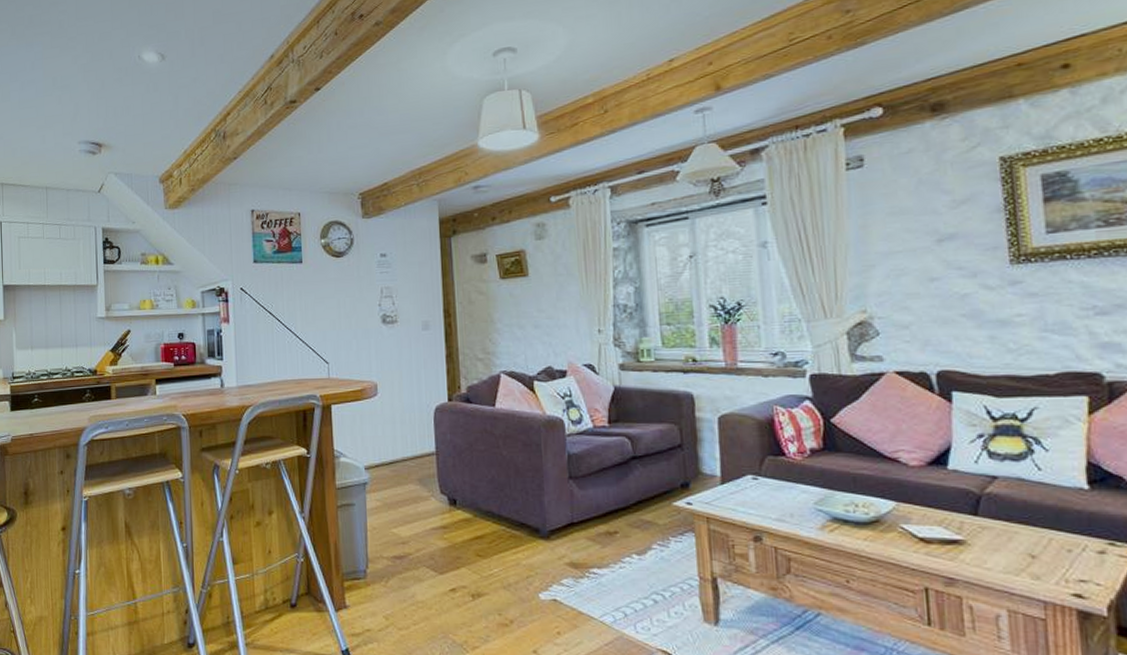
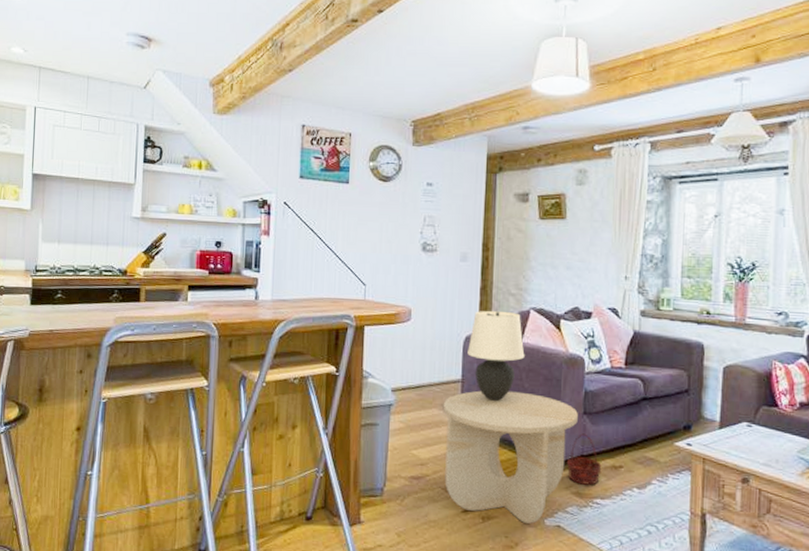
side table: none [419,460,564,599] -> present [443,390,578,524]
table lamp: none [439,377,500,471] -> present [467,310,525,401]
basket: none [556,499,595,554] -> present [566,433,602,485]

